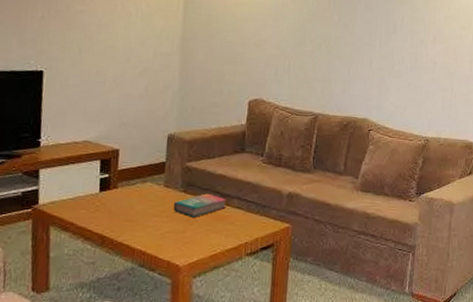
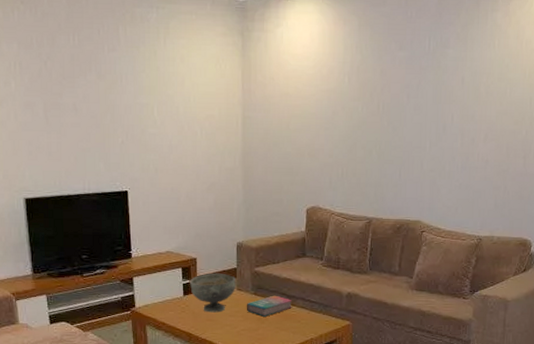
decorative bowl: none [108,166,163,212] -> present [190,273,236,313]

